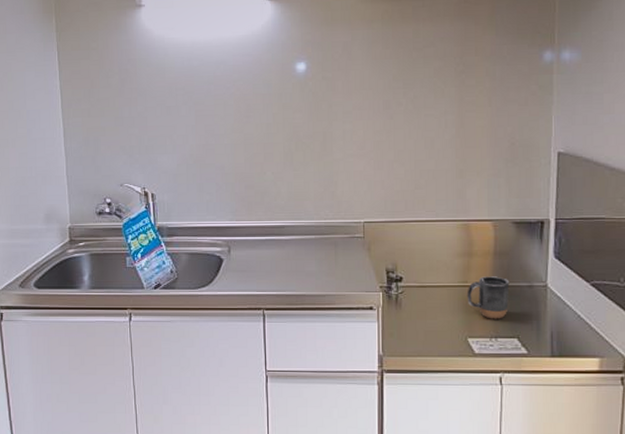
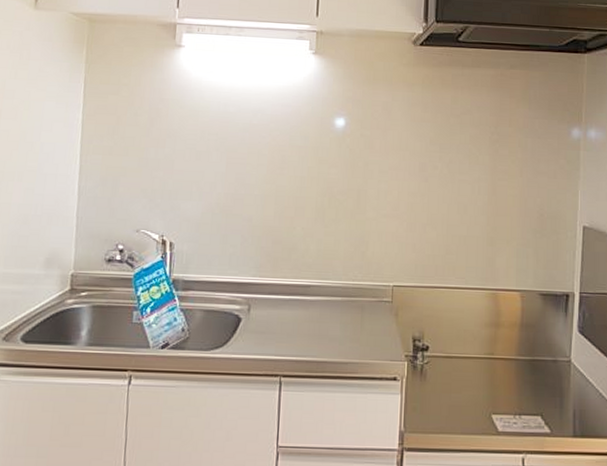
mug: present [467,276,510,319] -> none [492,349,535,395]

